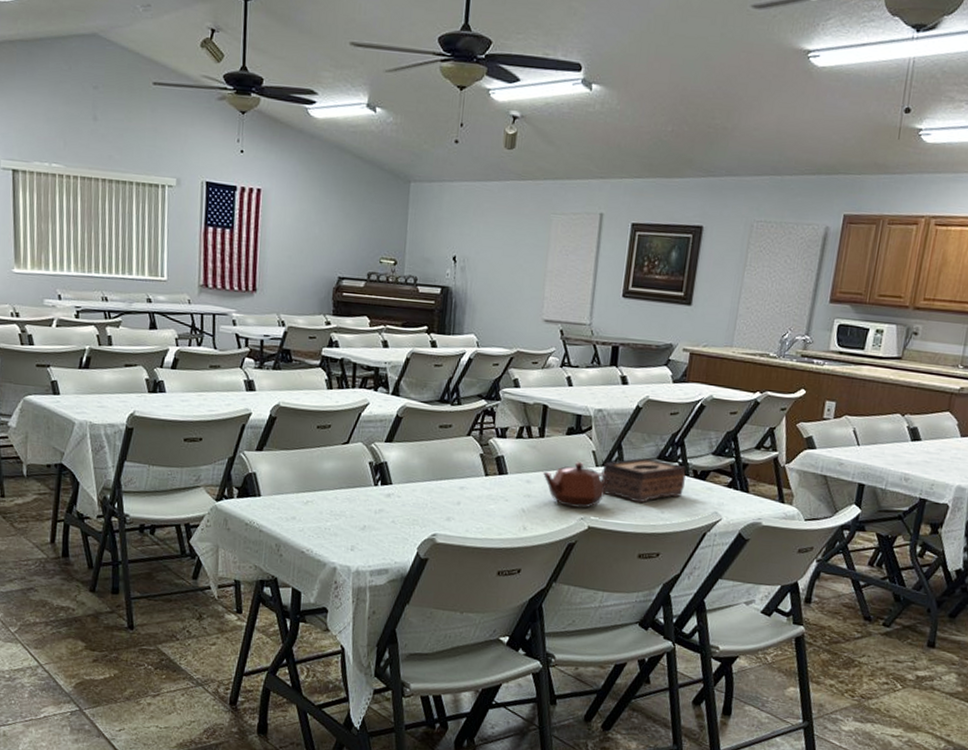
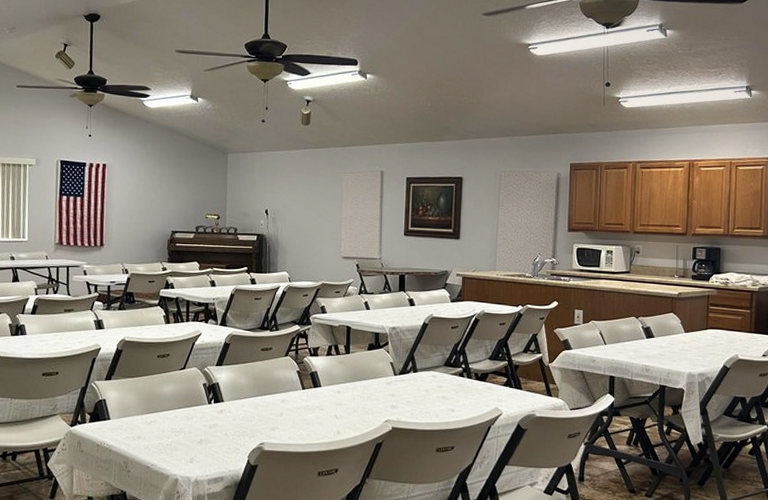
teapot: present [542,461,609,508] -> none [350,372,406,412]
tissue box: present [600,458,686,503] -> none [399,366,469,404]

